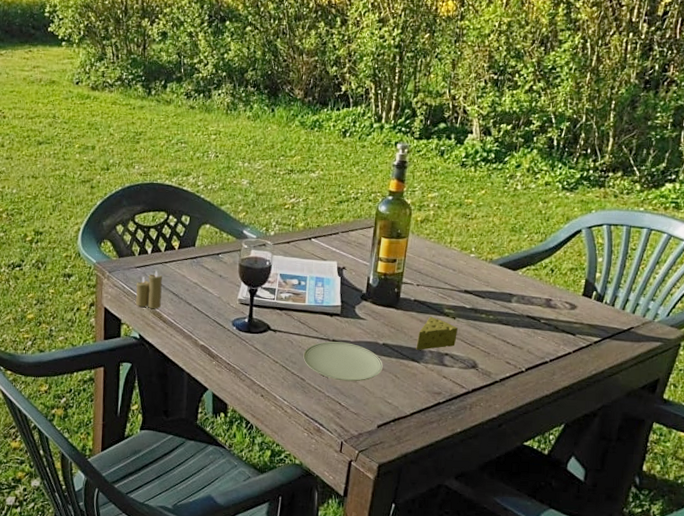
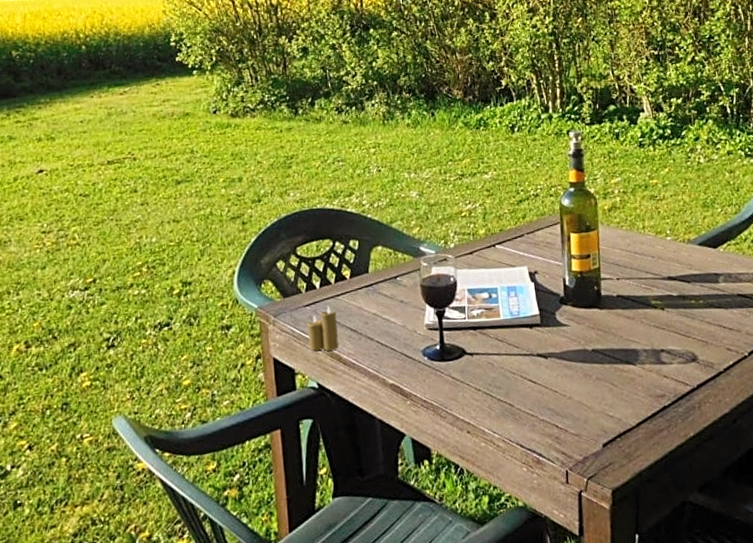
plate: present [303,341,383,382] -> none [507,354,597,400]
cheese: present [416,317,458,351] -> none [628,311,670,352]

